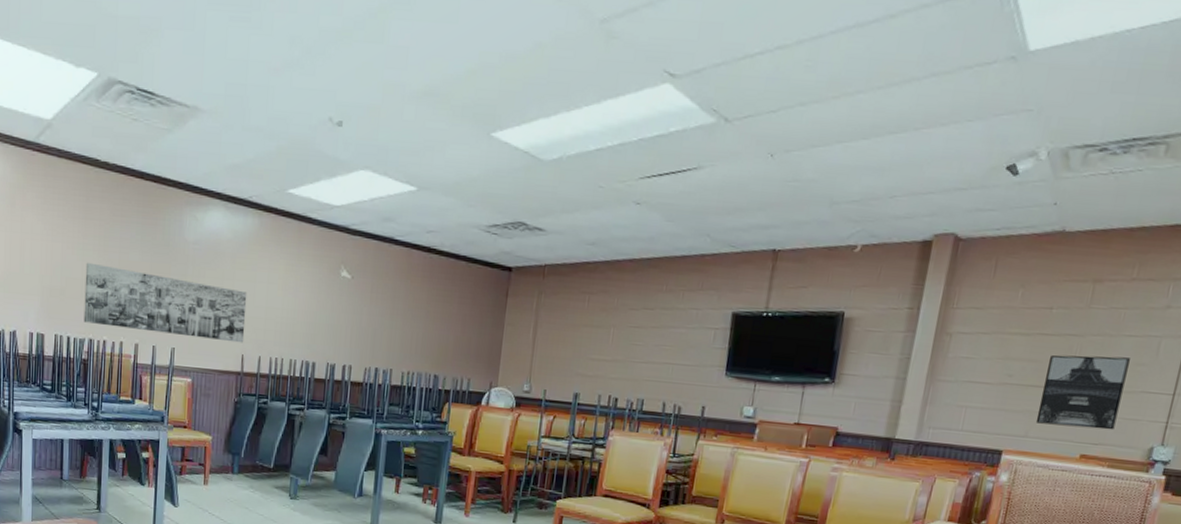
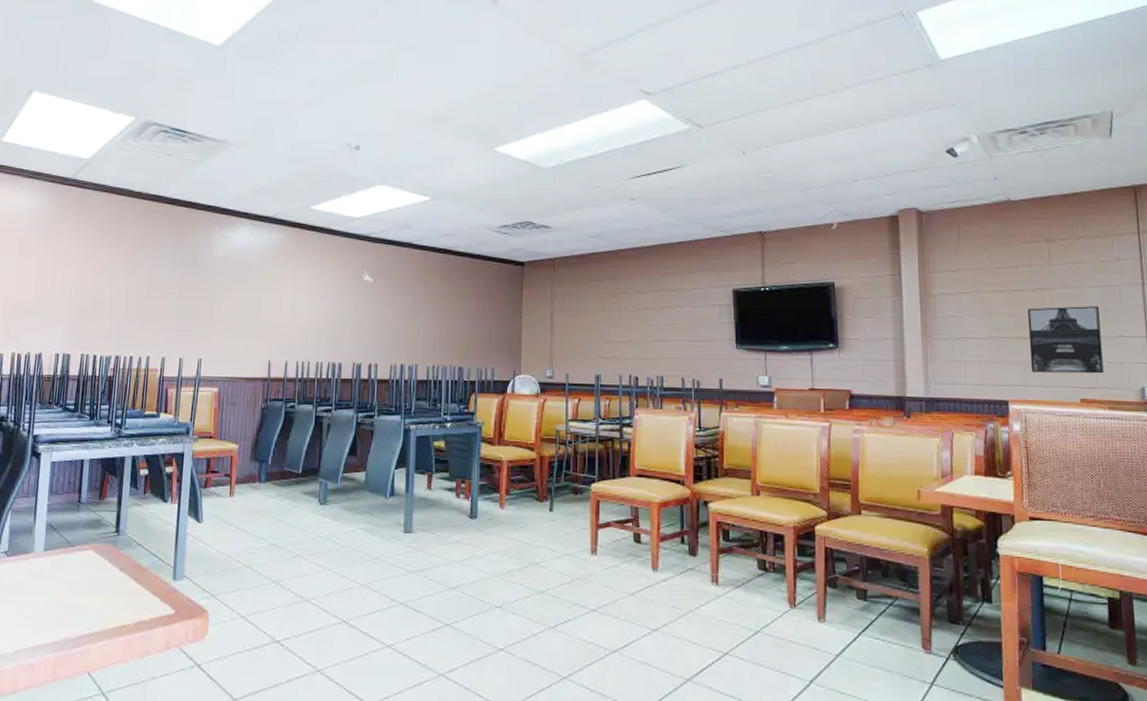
wall art: present [83,262,247,343] -> none [111,283,274,350]

